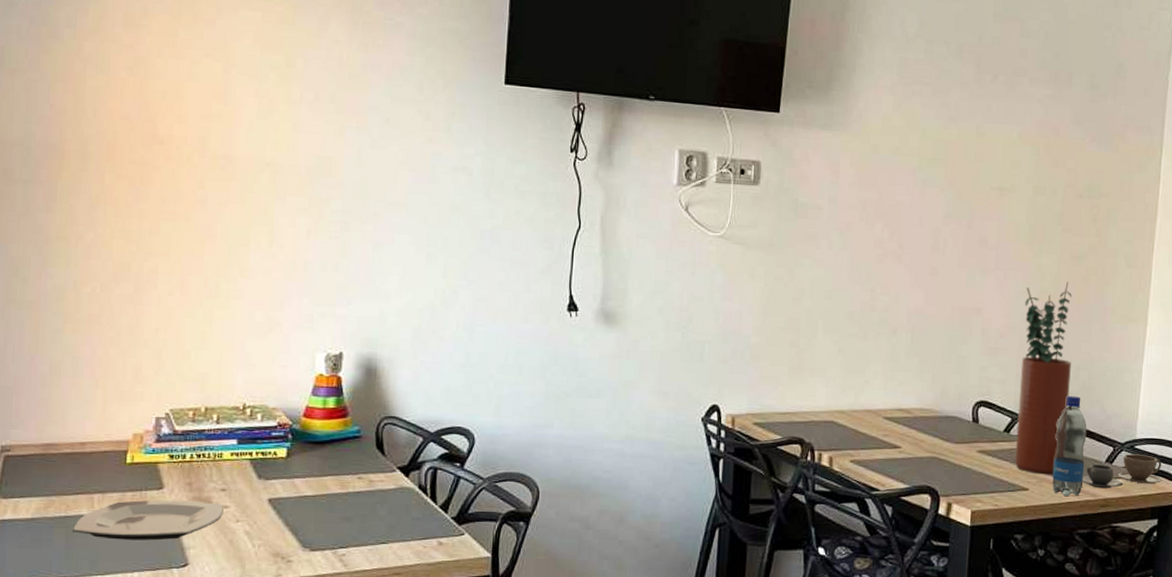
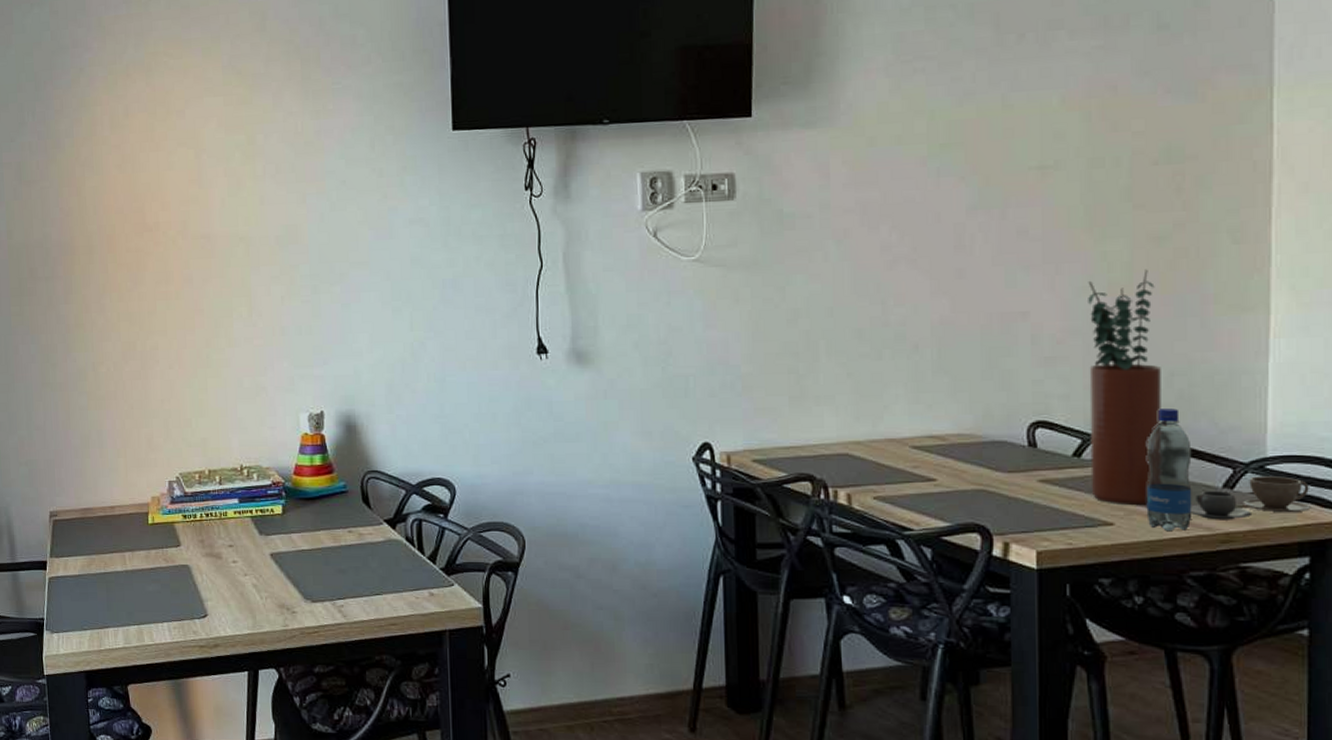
plate: present [73,499,225,540] -> none [111,556,234,594]

